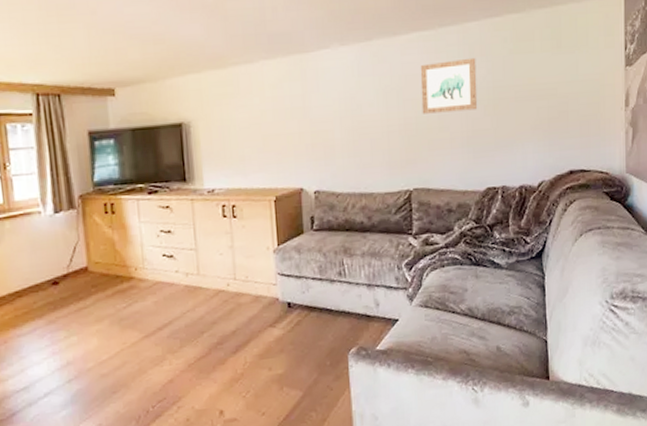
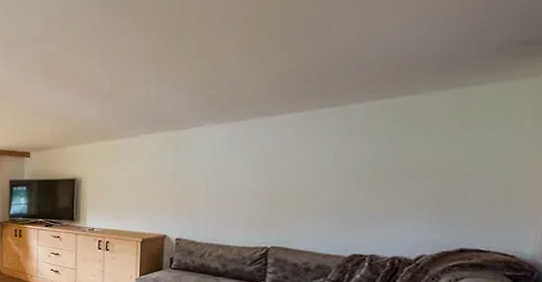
wall art: present [420,57,478,114] -> none [289,136,356,184]

